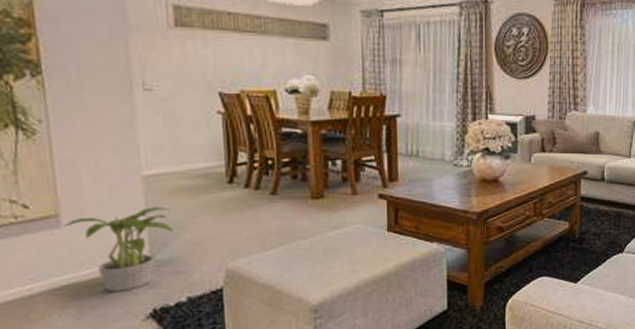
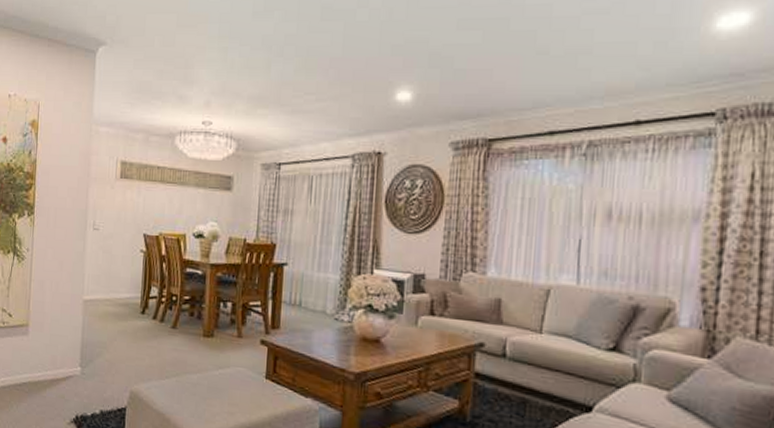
potted plant: present [64,207,173,292] -> none [30,327,99,396]

